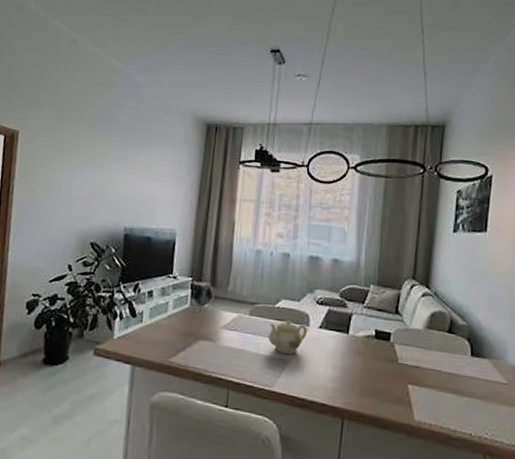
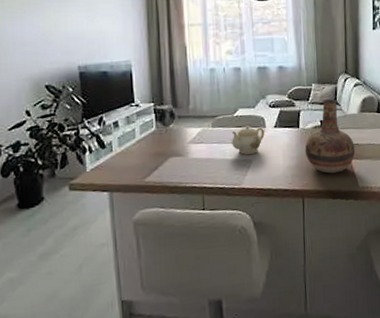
vase: none [352,306,415,398] -> present [305,99,356,174]

